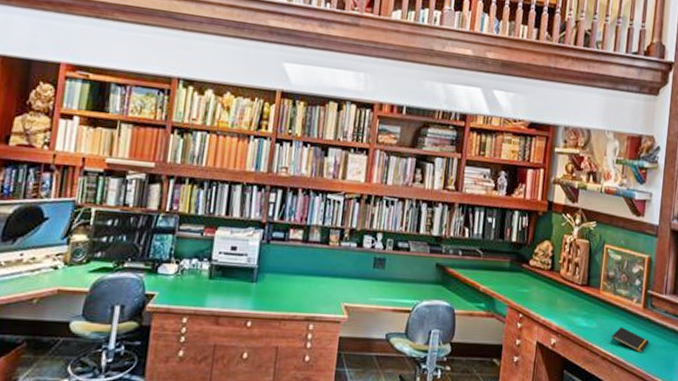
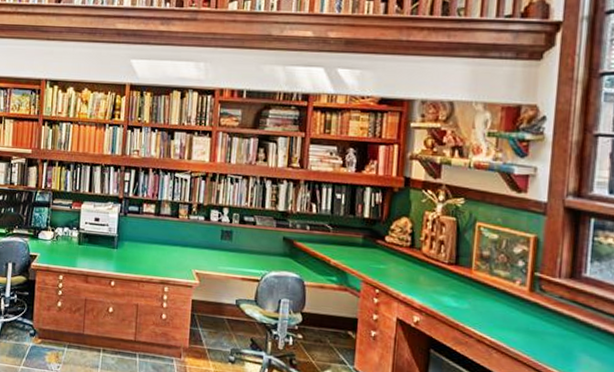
notepad: present [611,327,649,354] -> none [489,309,539,340]

